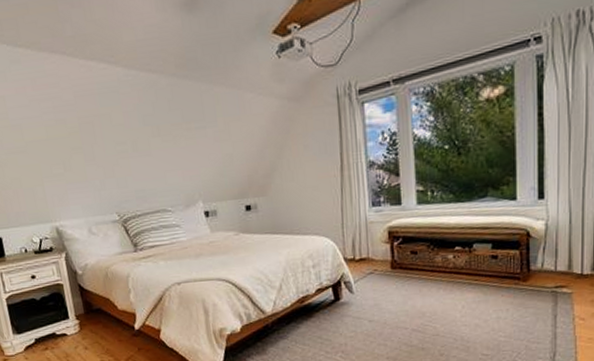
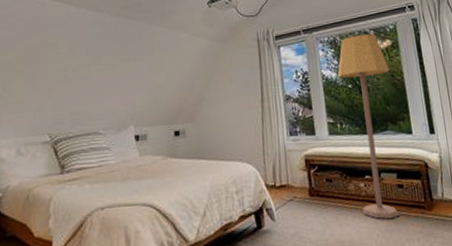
lamp: none [432,79,499,291] -> present [337,34,401,219]

